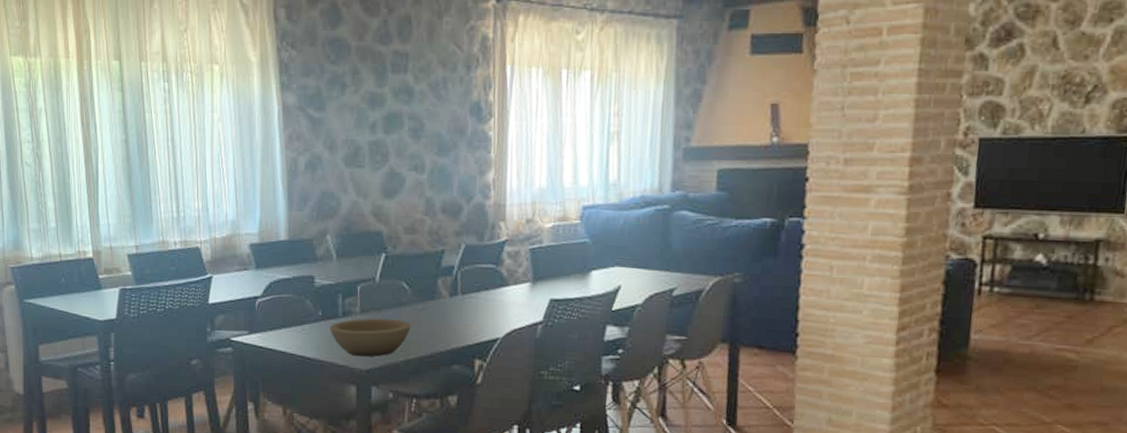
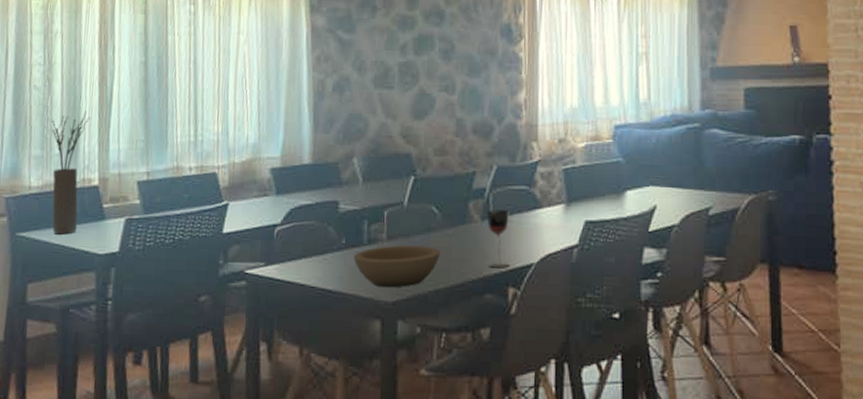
vase: none [45,187,80,302] -> present [52,111,91,235]
wineglass: none [454,287,477,342] -> present [486,210,510,268]

